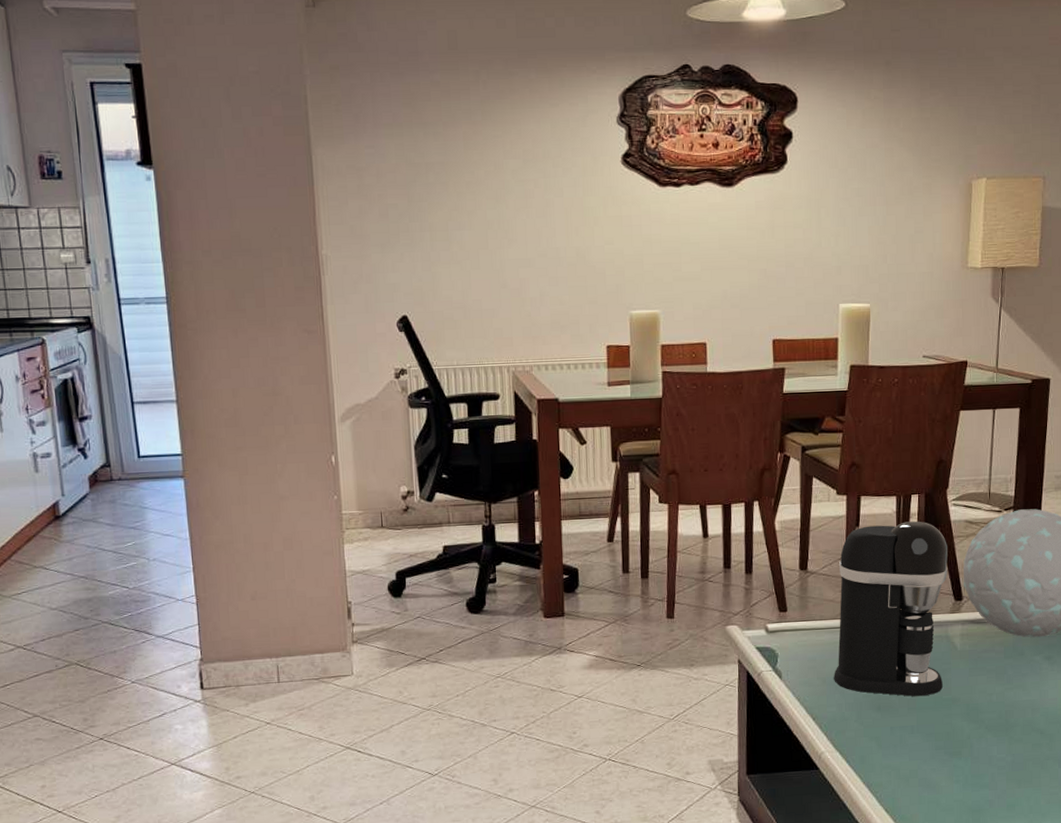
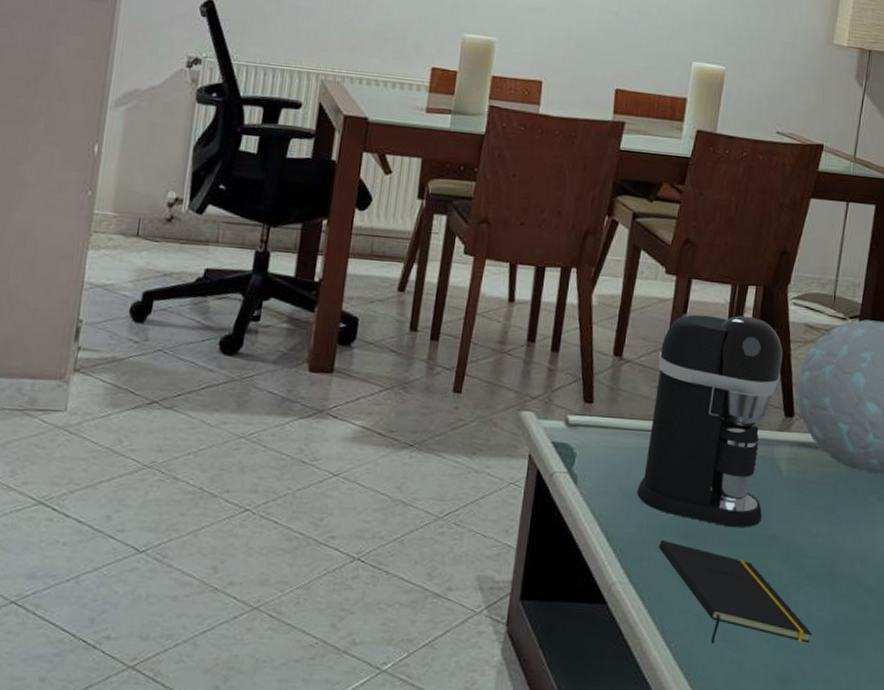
notepad: none [857,713,995,790] -> present [659,539,812,644]

